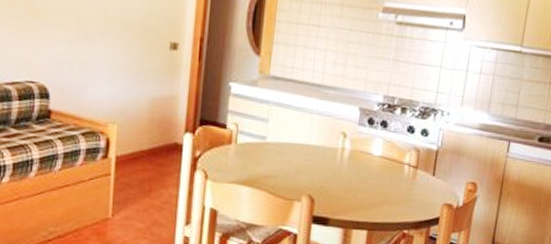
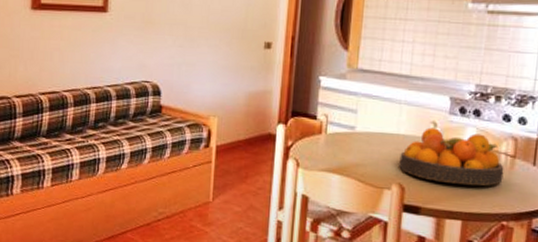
fruit bowl: none [309,138,407,196] -> present [399,127,504,186]

